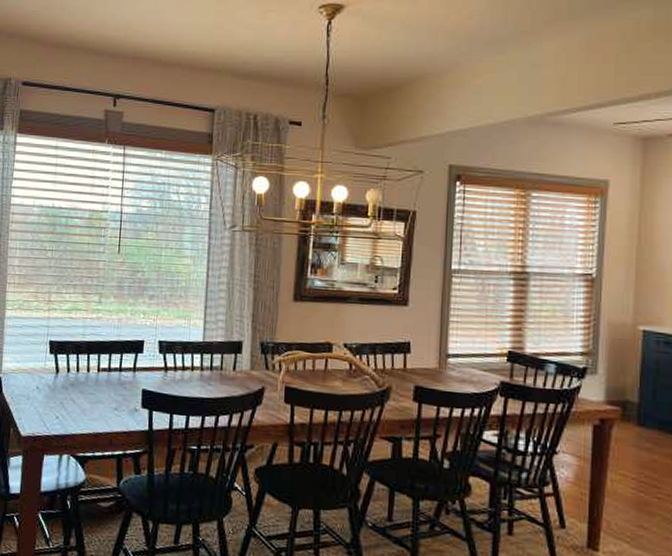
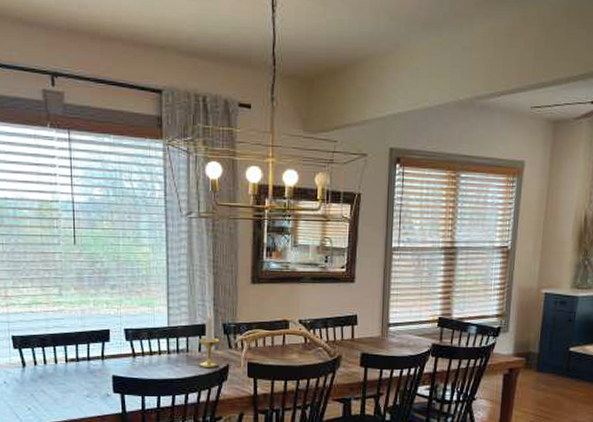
candlestick: none [233,329,256,389] -> present [198,312,220,367]

